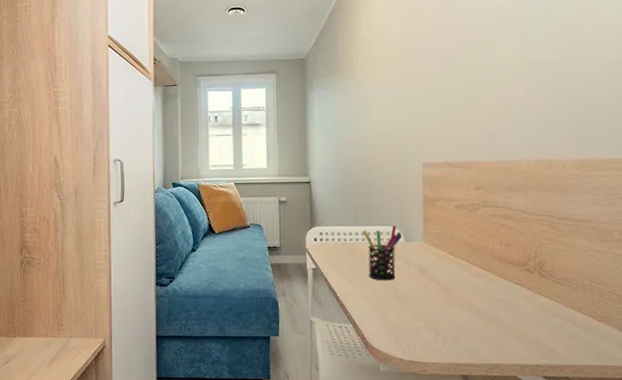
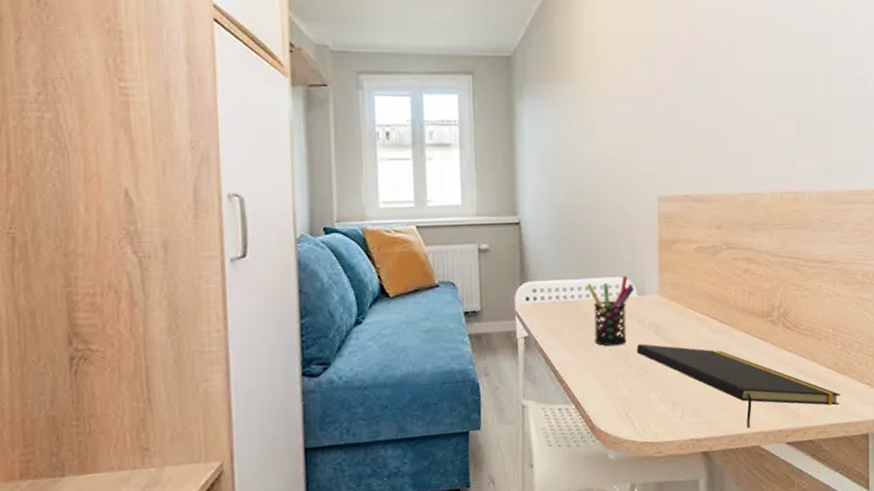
notepad: none [404,281,599,360] -> present [636,344,841,428]

